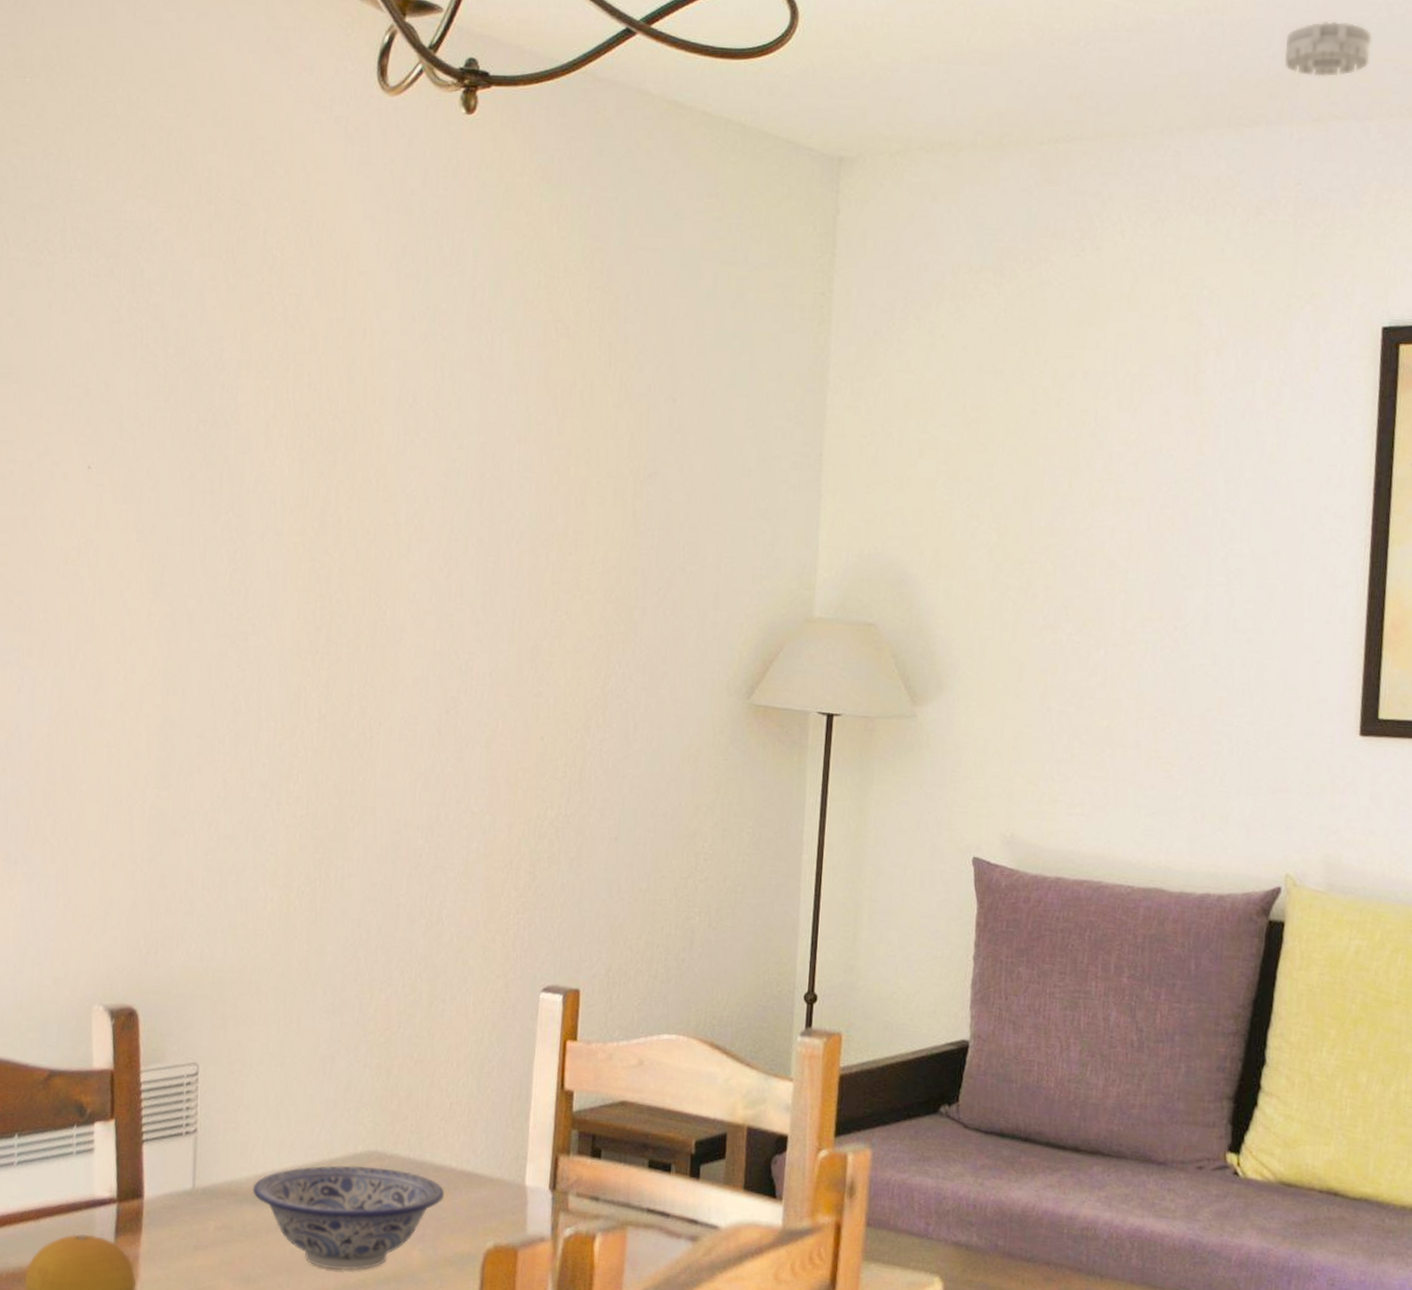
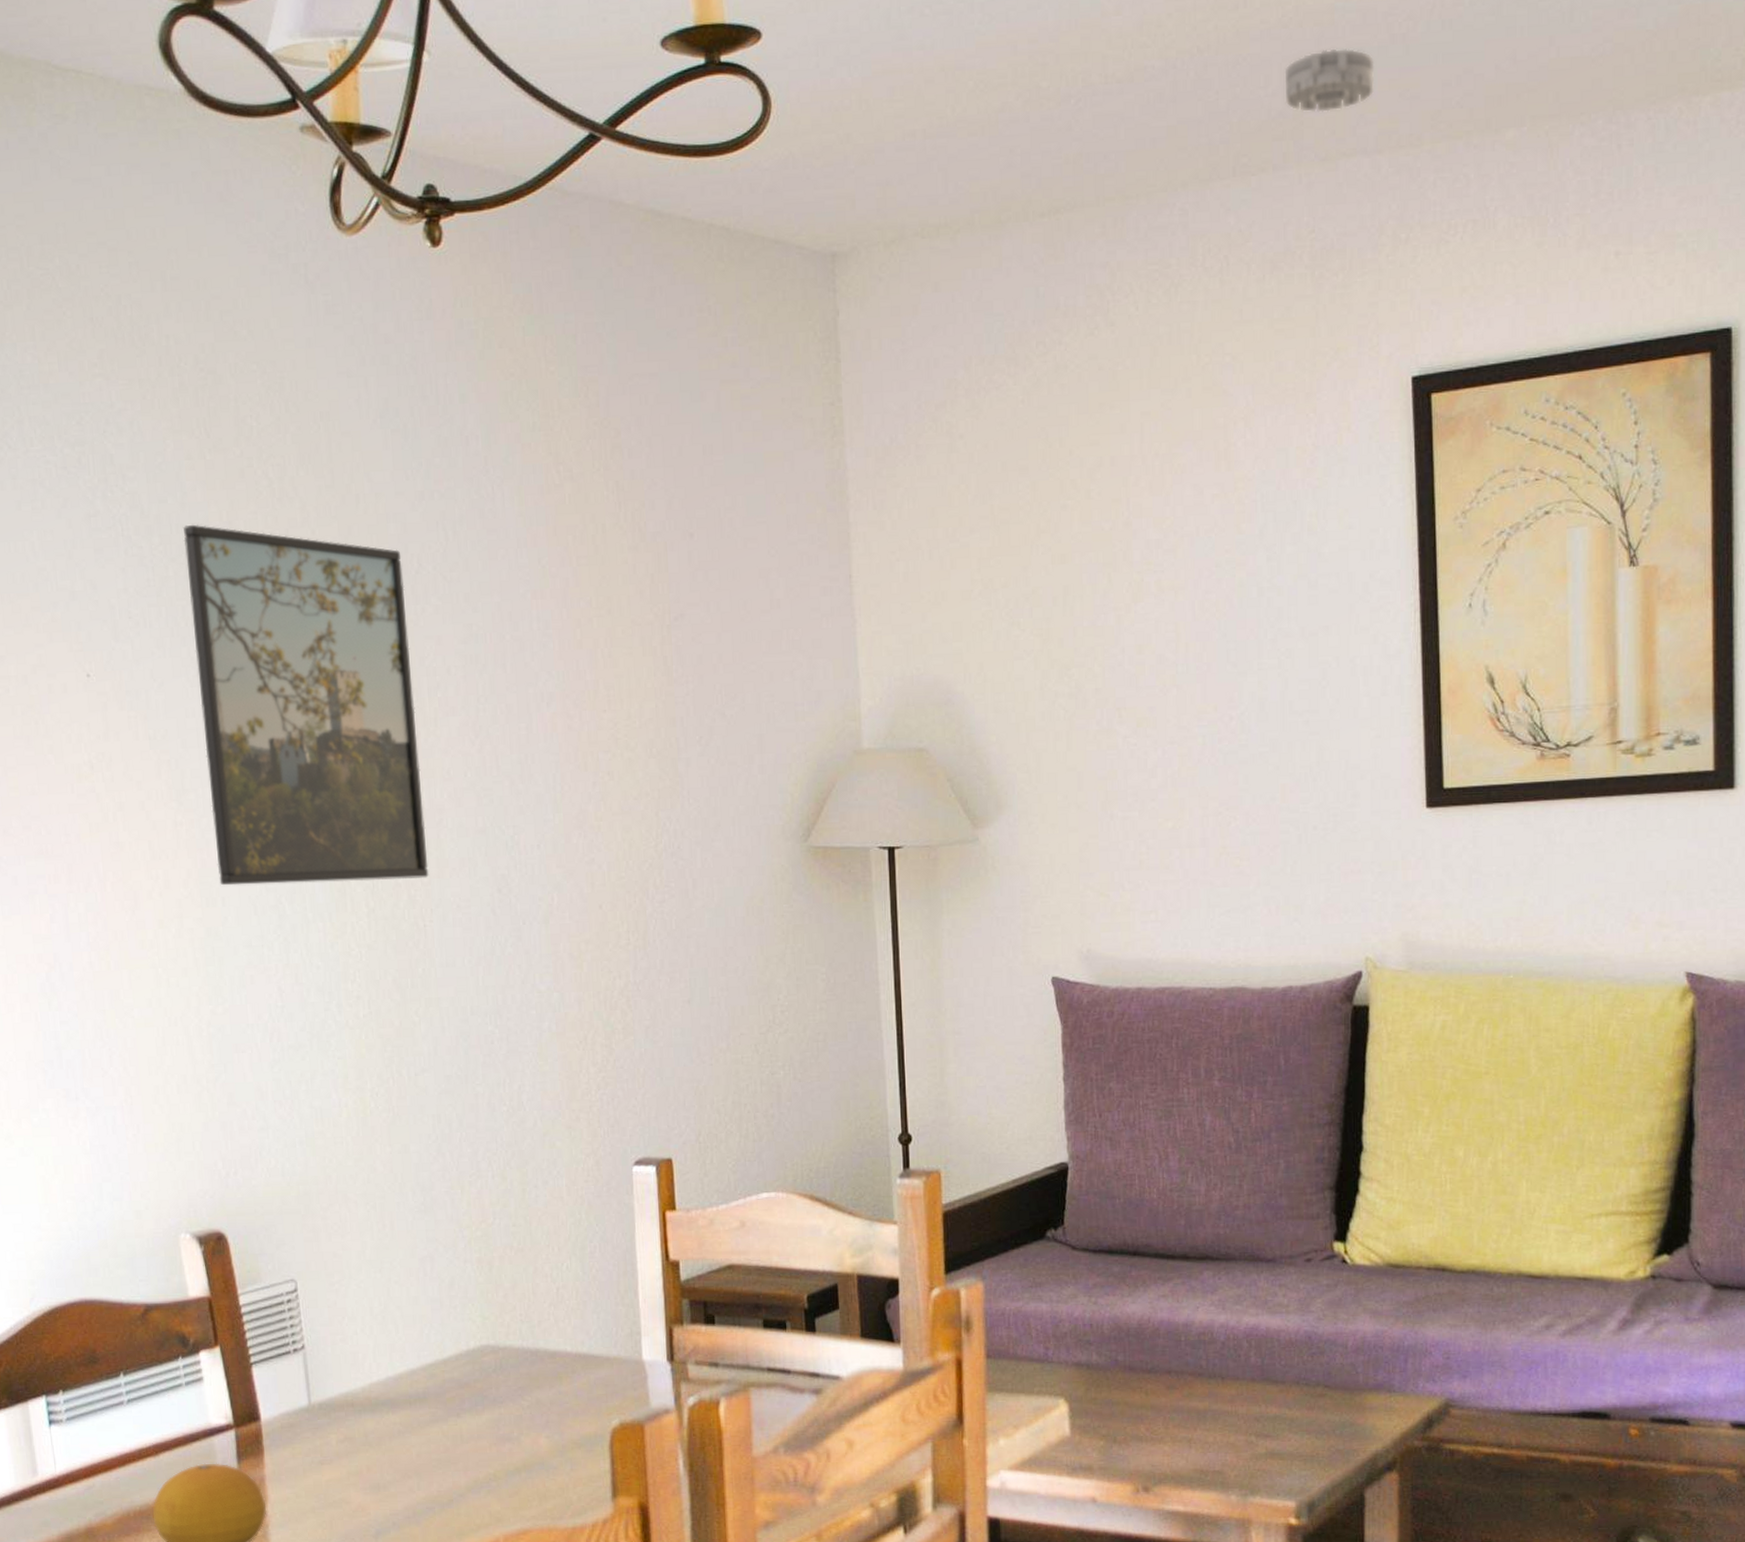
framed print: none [183,339,398,692] -> present [182,524,429,886]
bowl: present [252,1165,445,1270] -> none [369,1360,564,1467]

